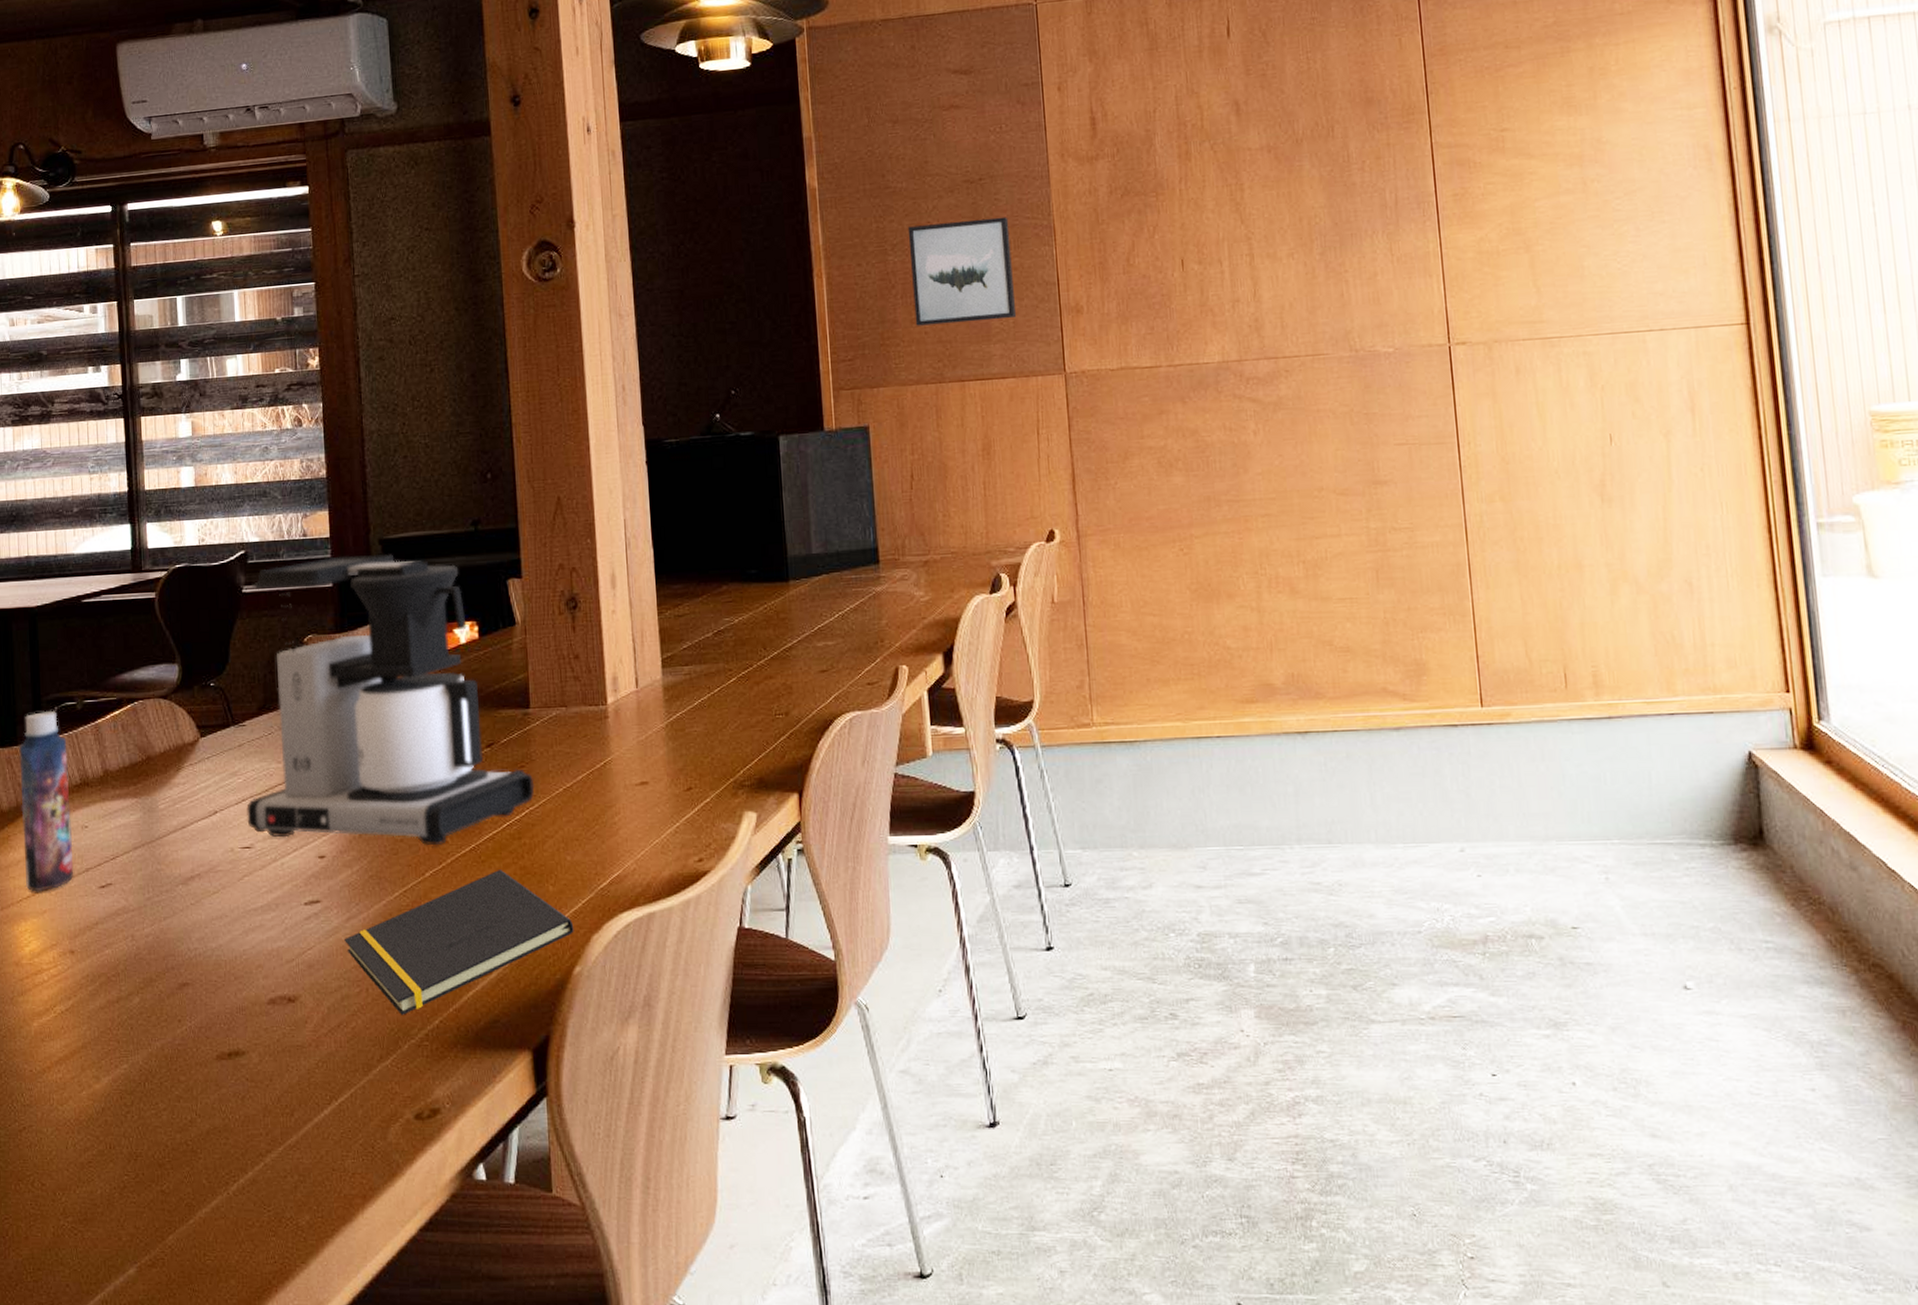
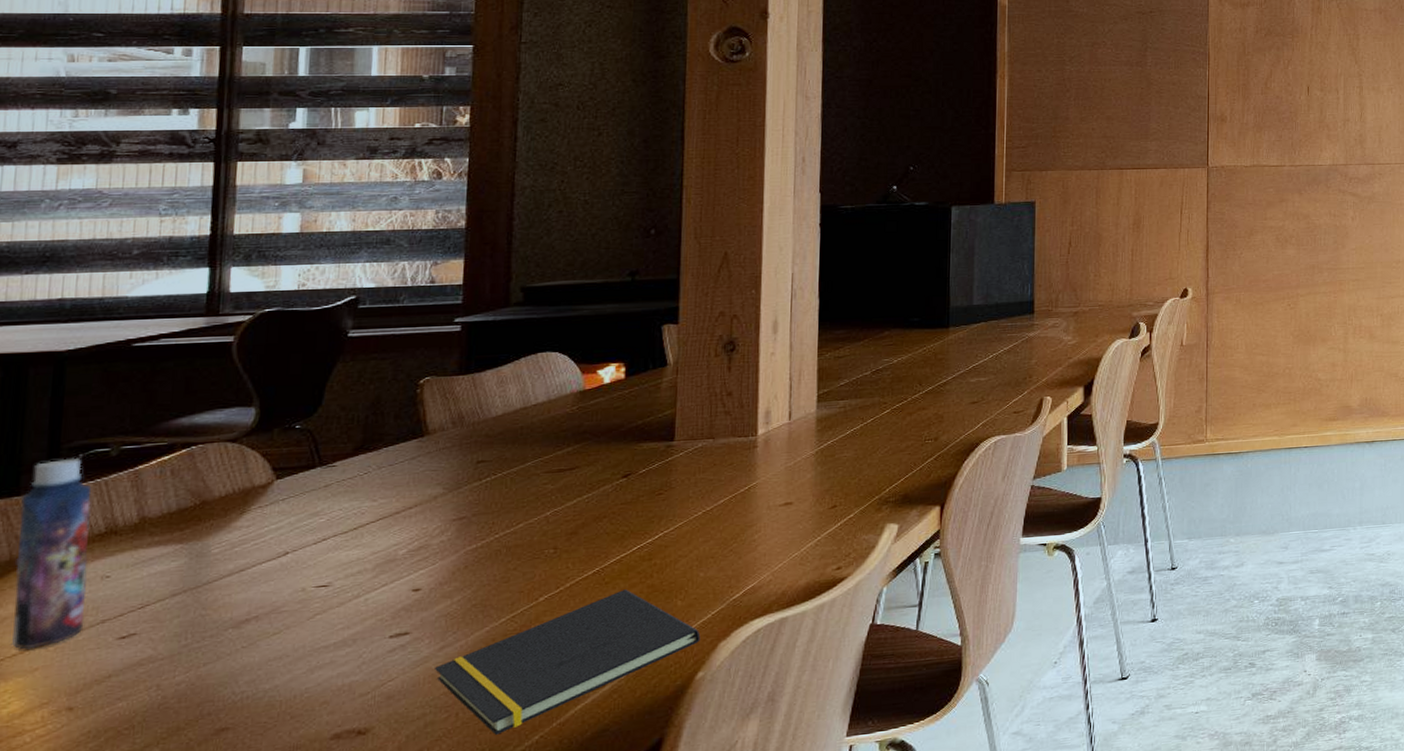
coffee maker: present [246,553,535,845] -> none [326,300,672,574]
wall art: present [907,216,1017,326] -> none [1084,43,1172,123]

